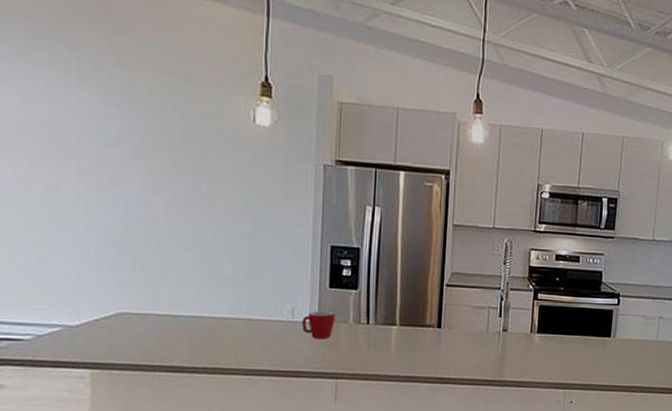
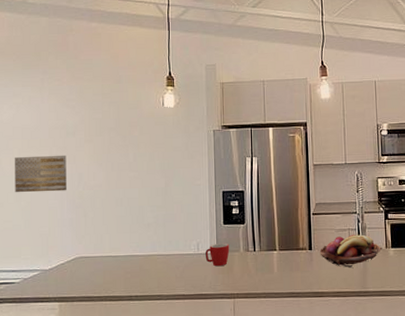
wall art: none [20,165,105,223] -> present [14,155,66,193]
fruit basket: none [450,314,527,352] -> present [320,234,383,268]

